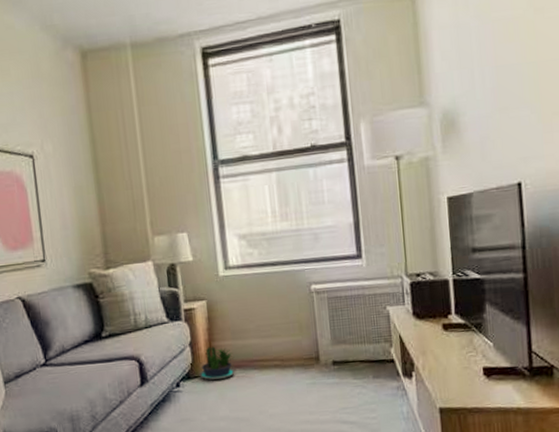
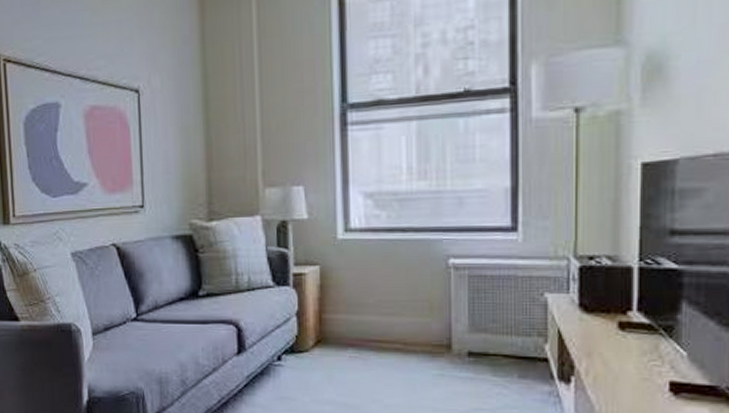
potted plant: present [199,346,235,380] -> none [305,319,348,357]

